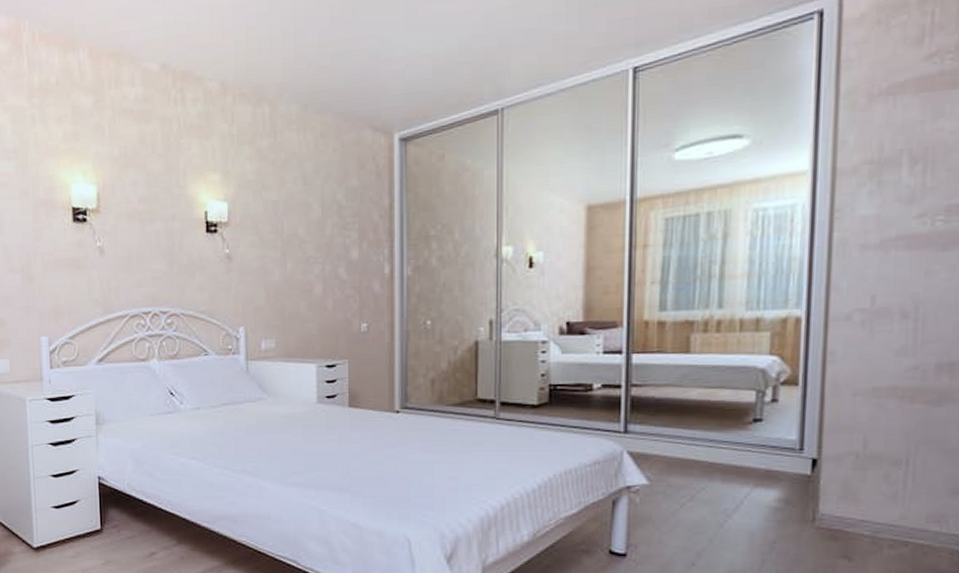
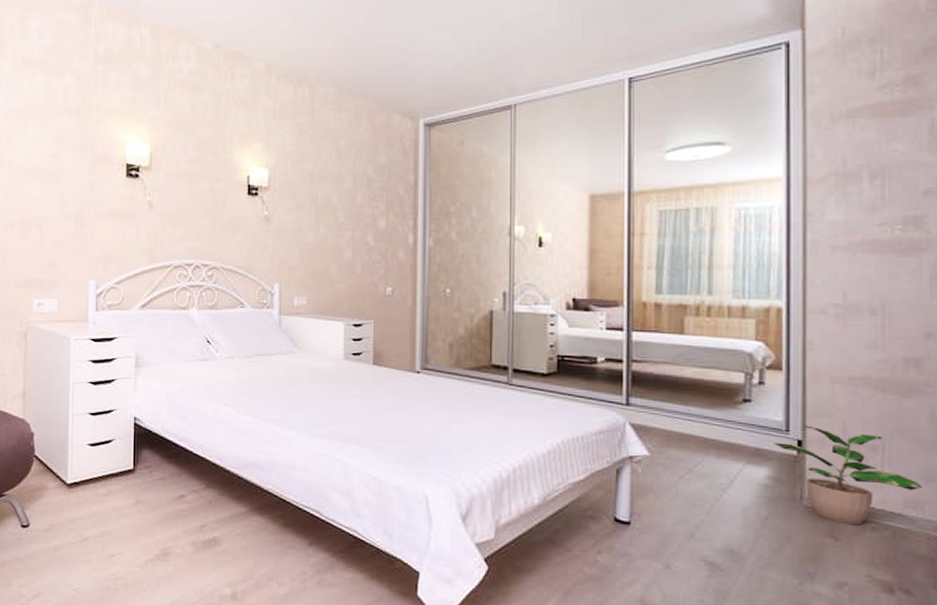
potted plant: none [785,442,948,544] -> present [773,425,922,526]

